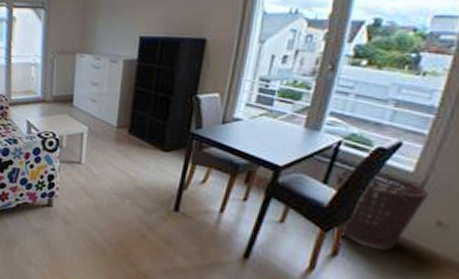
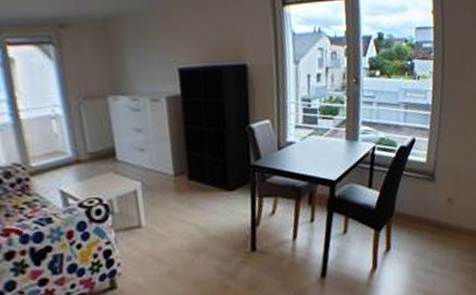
basket: present [335,169,429,250] -> none [376,168,439,234]

